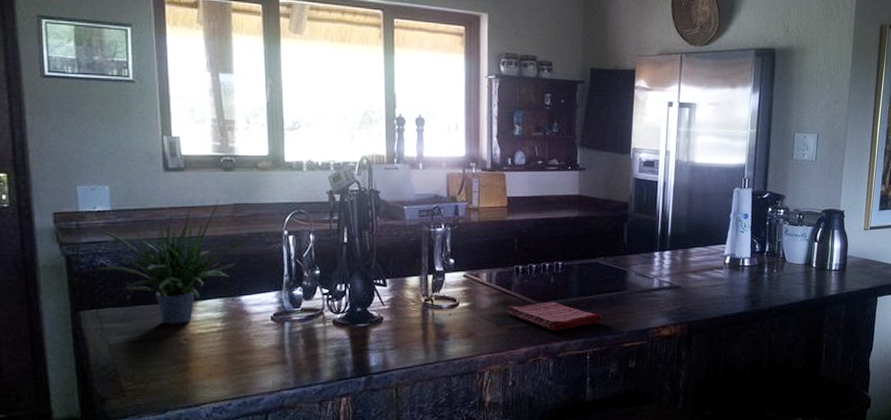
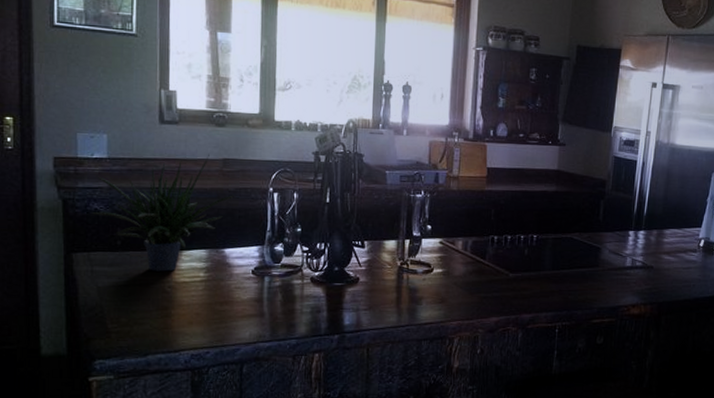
dish towel: present [506,301,604,331] -> none [479,273,575,302]

